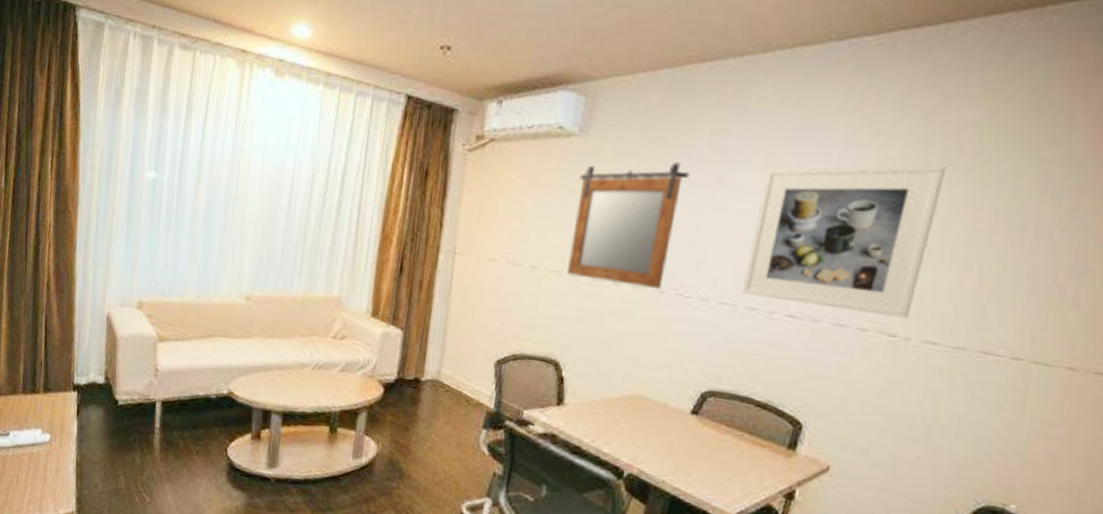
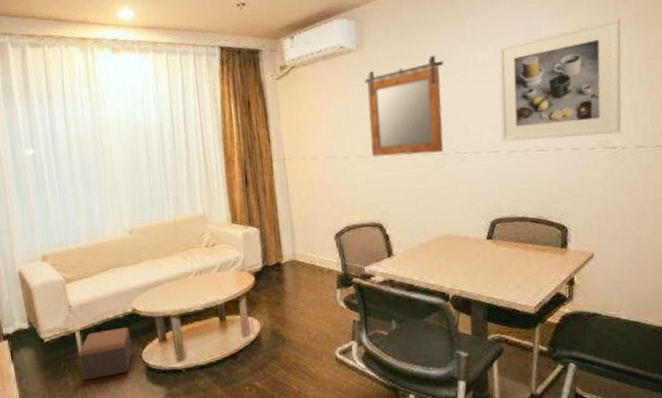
footstool: none [151,407,220,465] -> present [78,328,133,381]

